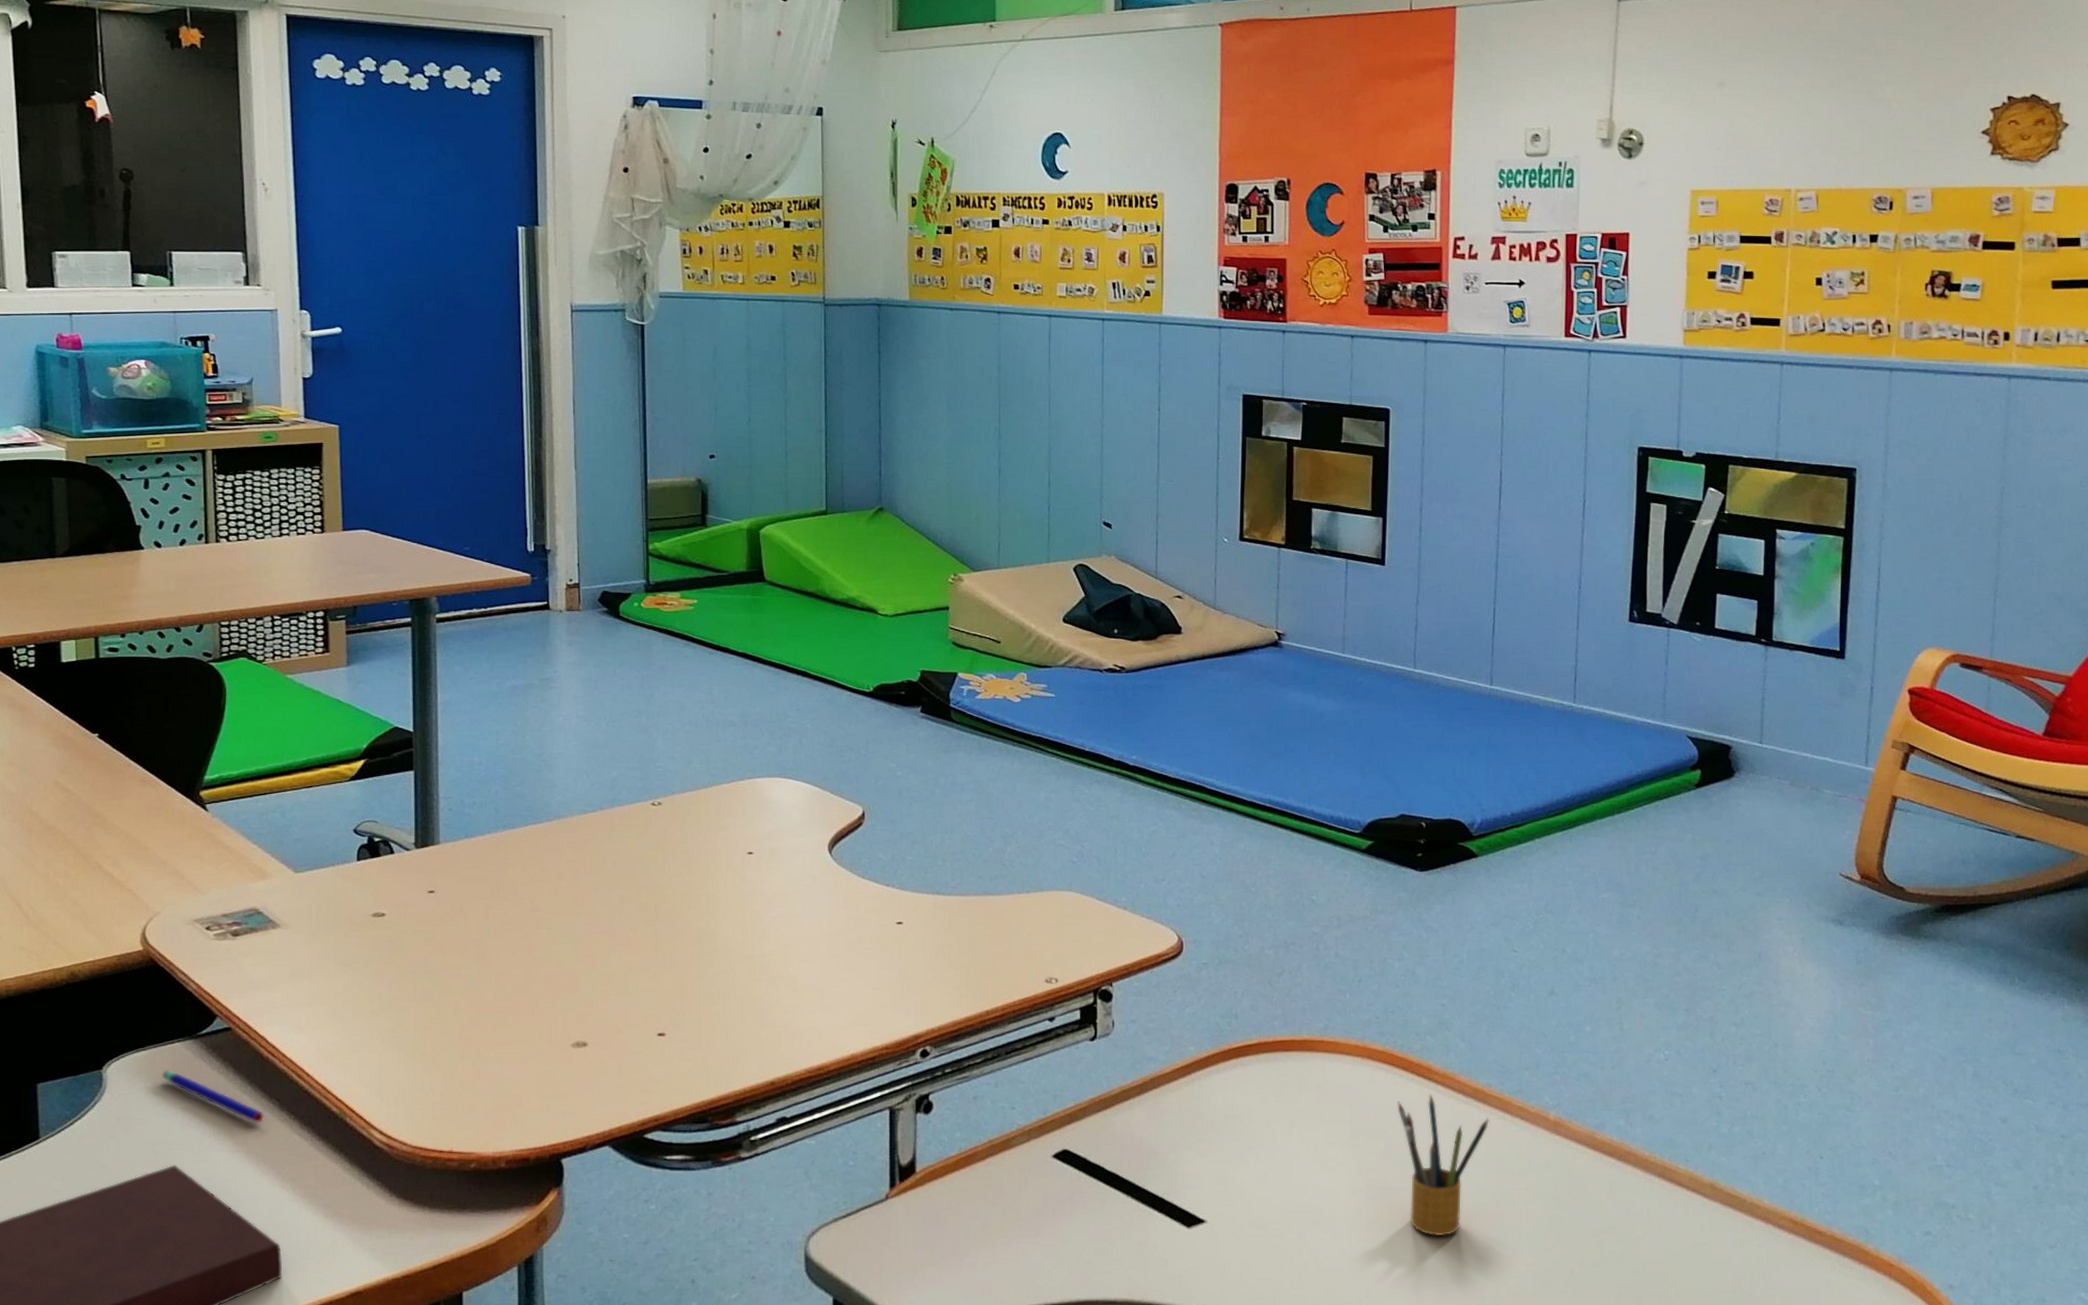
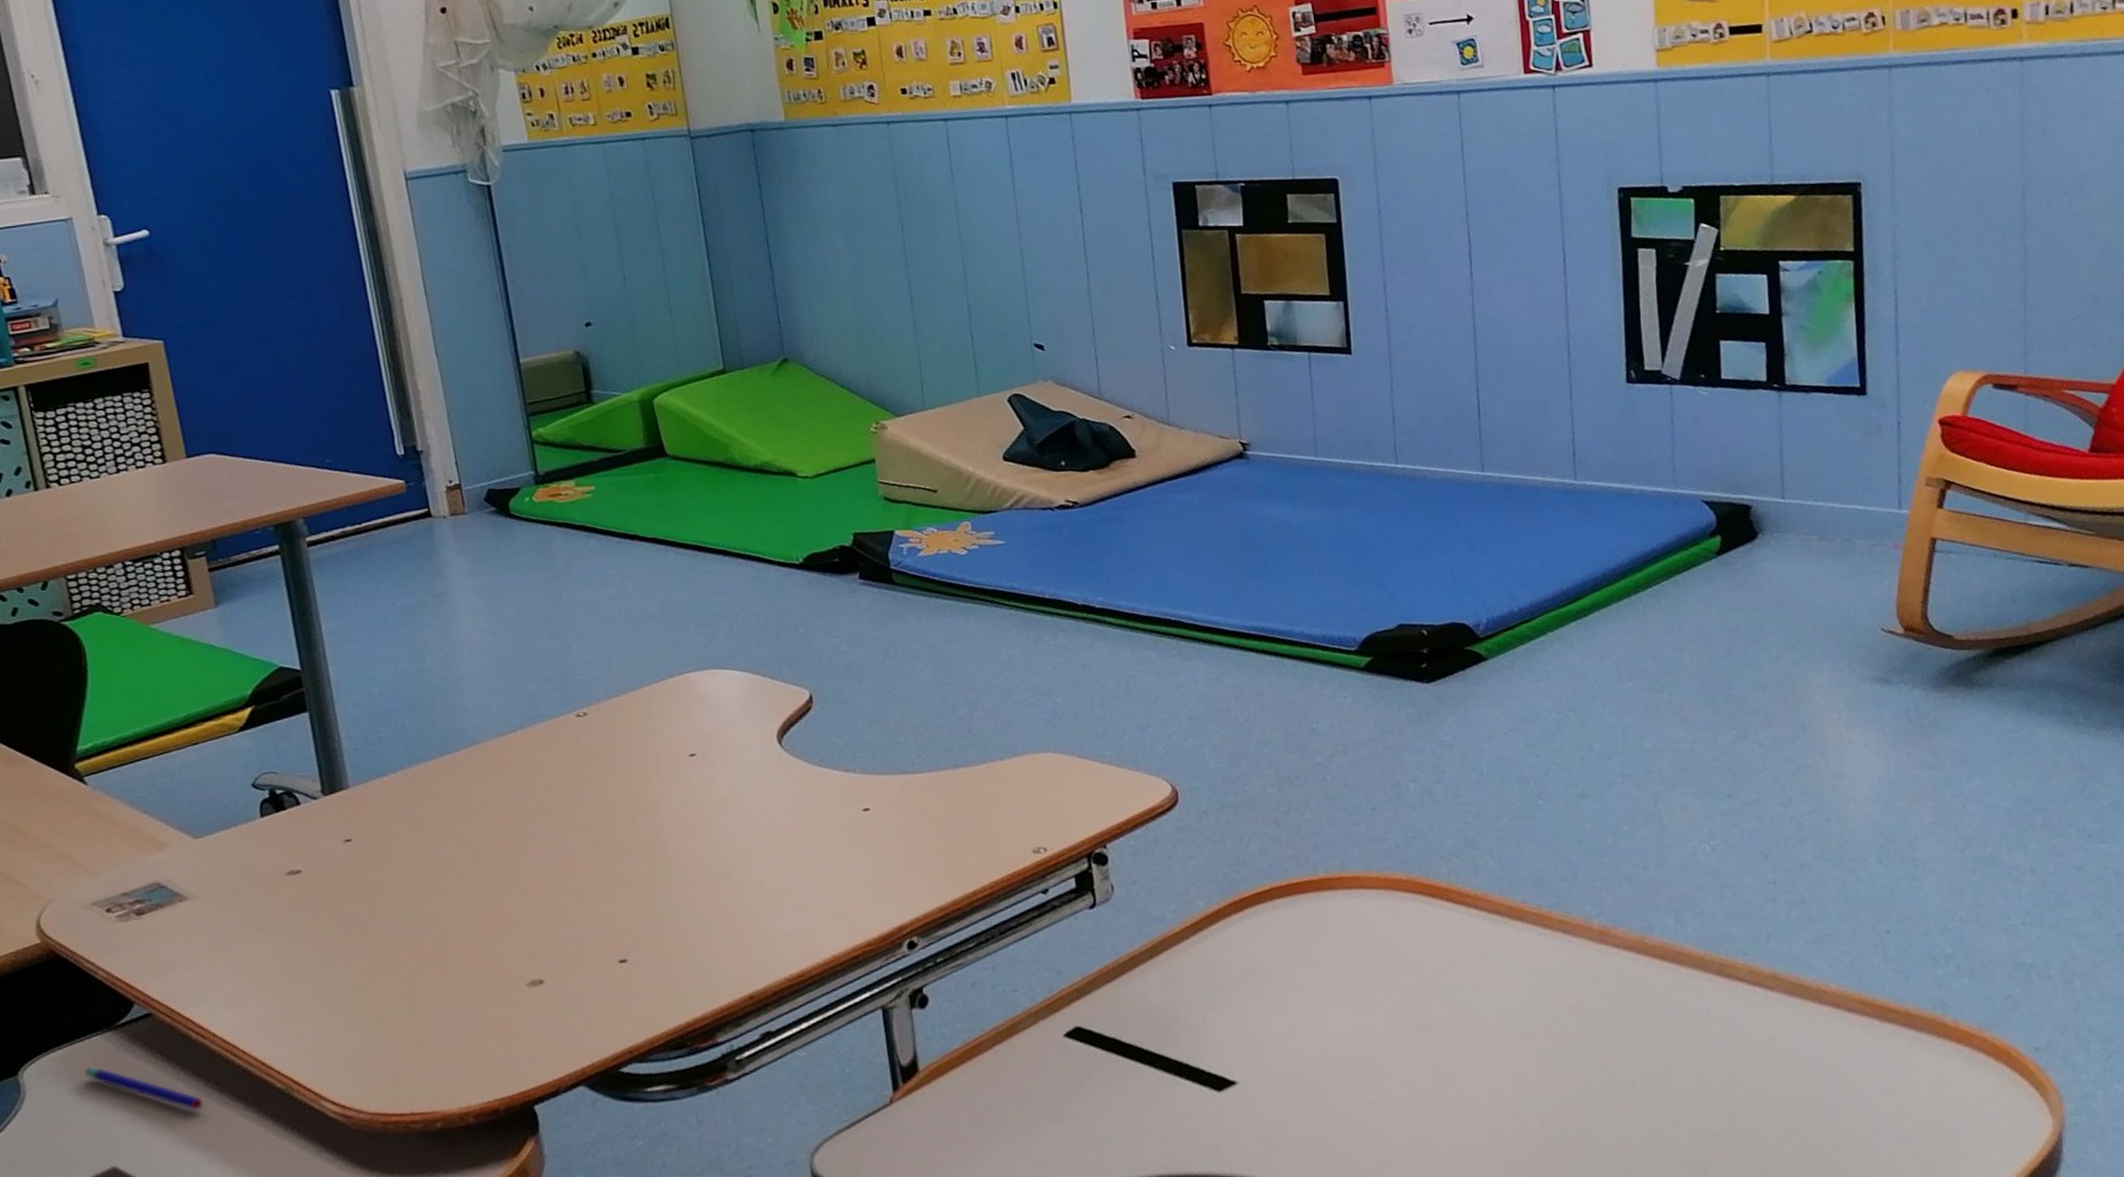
pencil box: present [1398,1093,1490,1237] -> none [1429,918,1530,1067]

